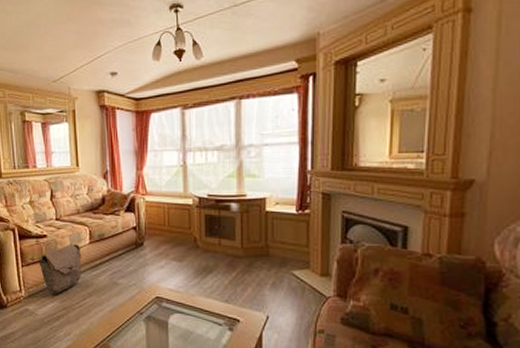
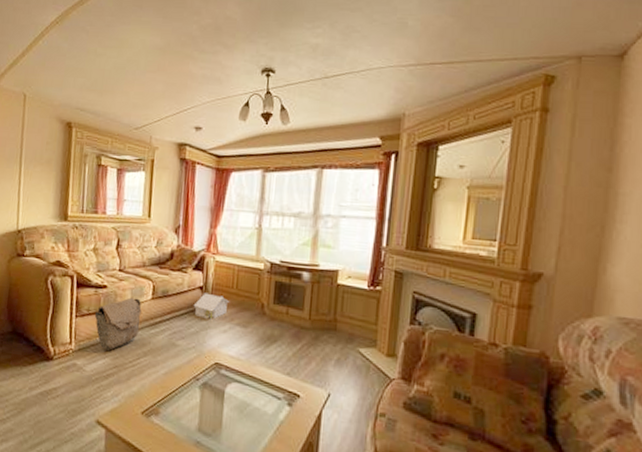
toy house: none [129,232,164,257] -> present [193,292,230,319]

